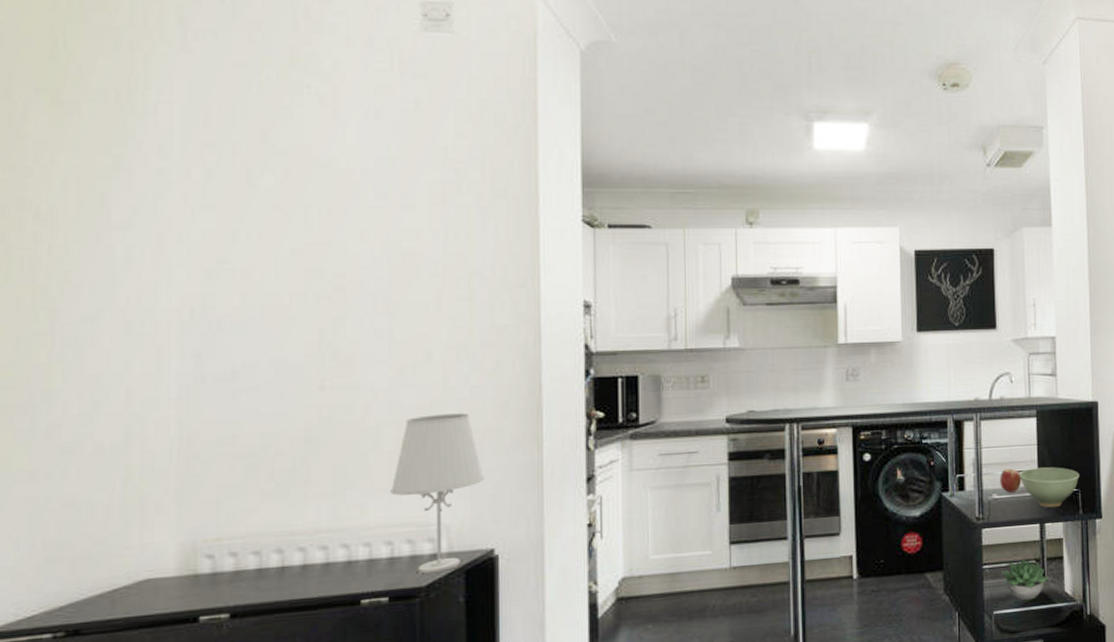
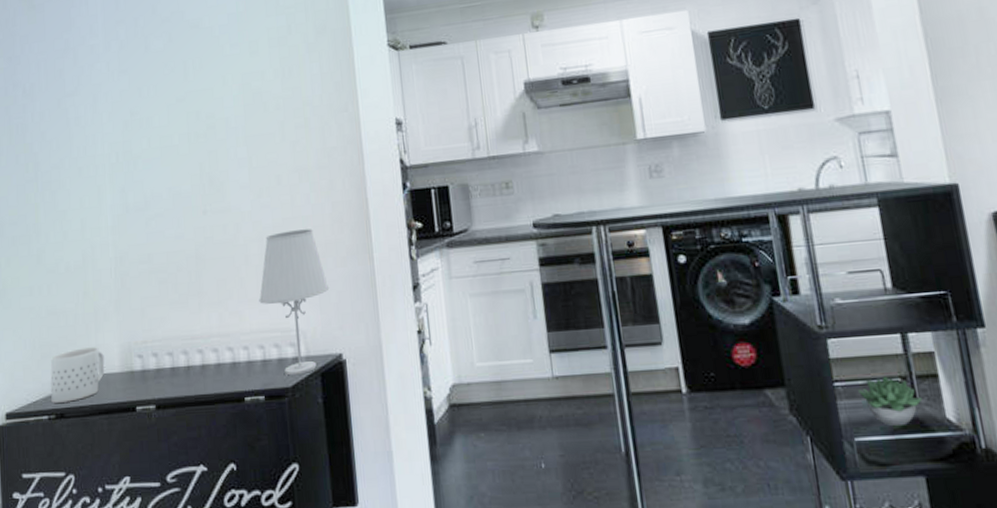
mug: none [57,546,152,618] -> present [50,347,105,403]
fruit: present [1000,468,1022,493] -> none [841,268,870,297]
bowl: present [1019,467,1080,508] -> none [865,265,947,314]

